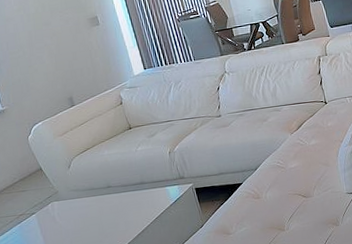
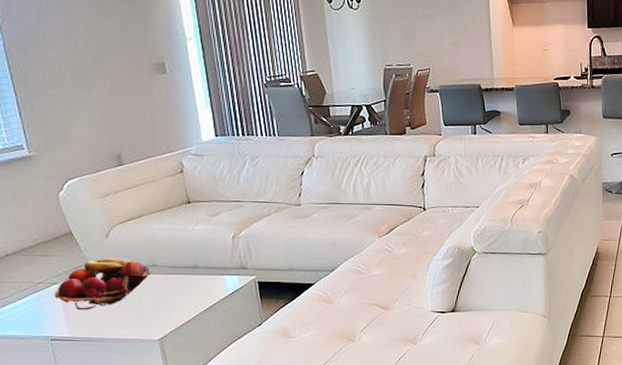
fruit basket: none [33,184,107,234] -> present [54,258,151,311]

